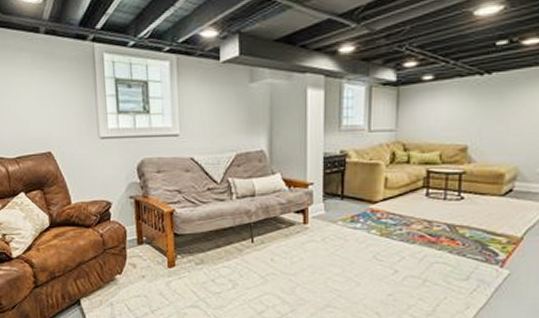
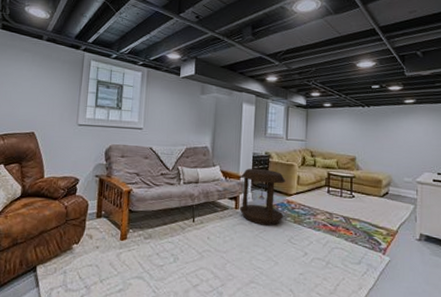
side table: none [308,172,369,241] -> present [239,168,286,226]

